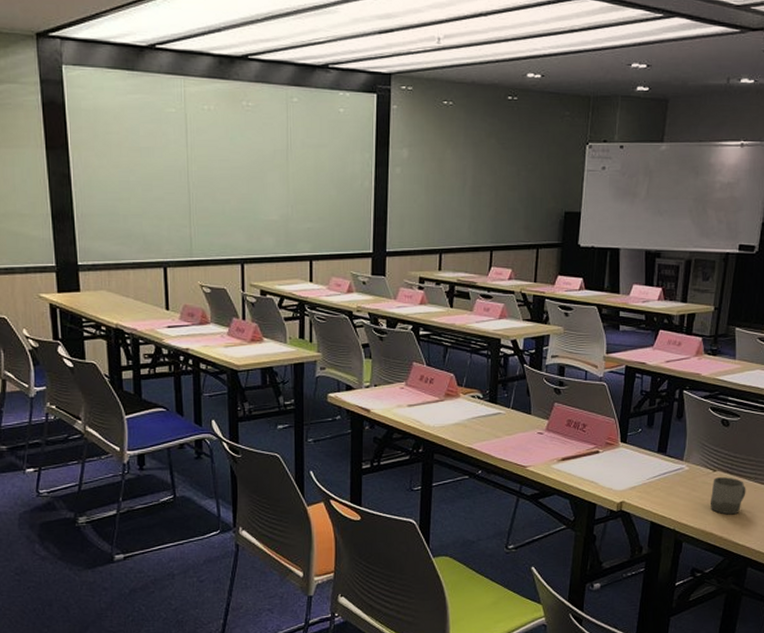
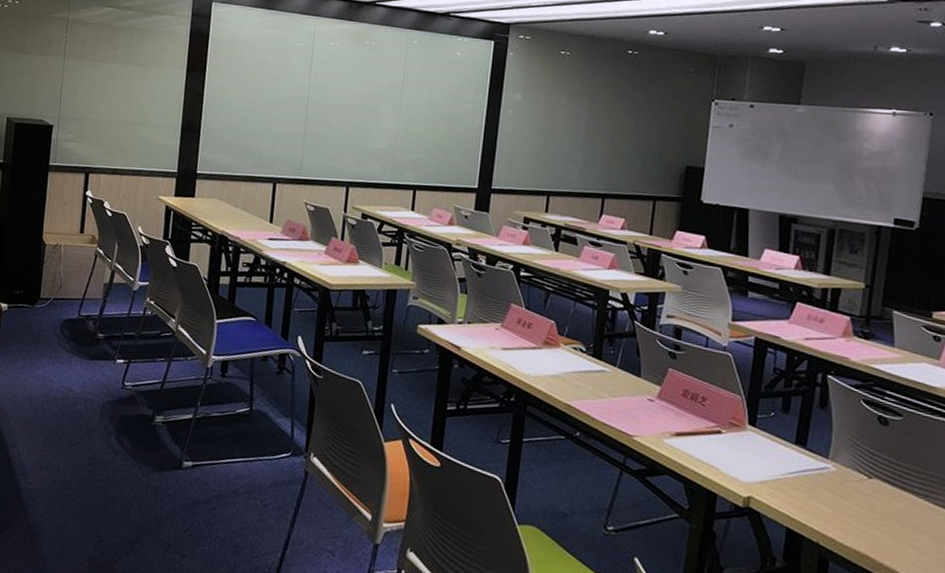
cup: present [710,477,746,515] -> none [865,486,914,538]

